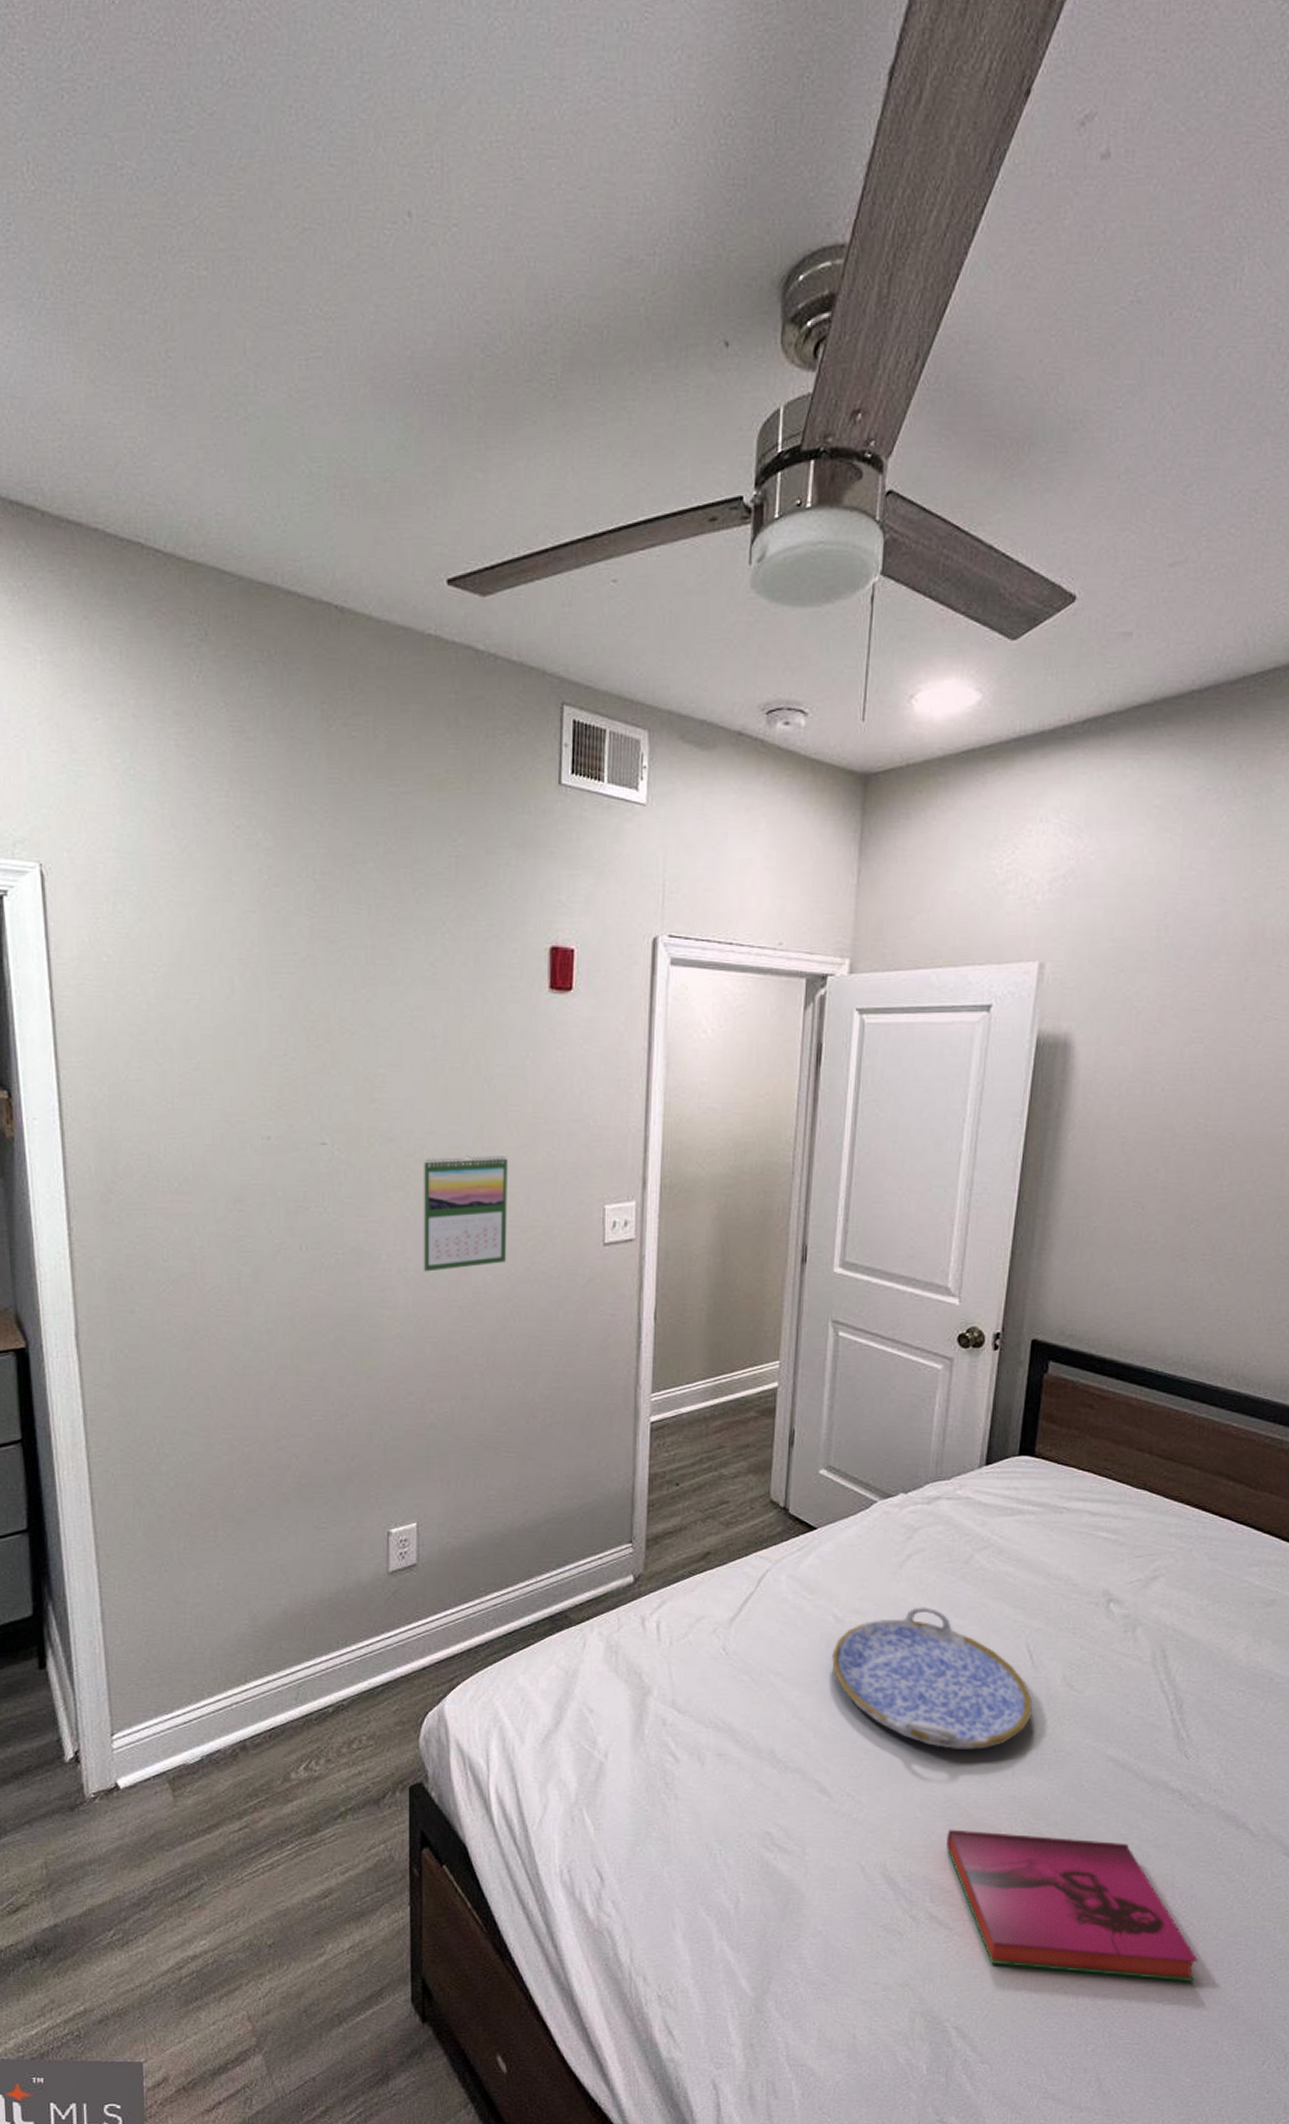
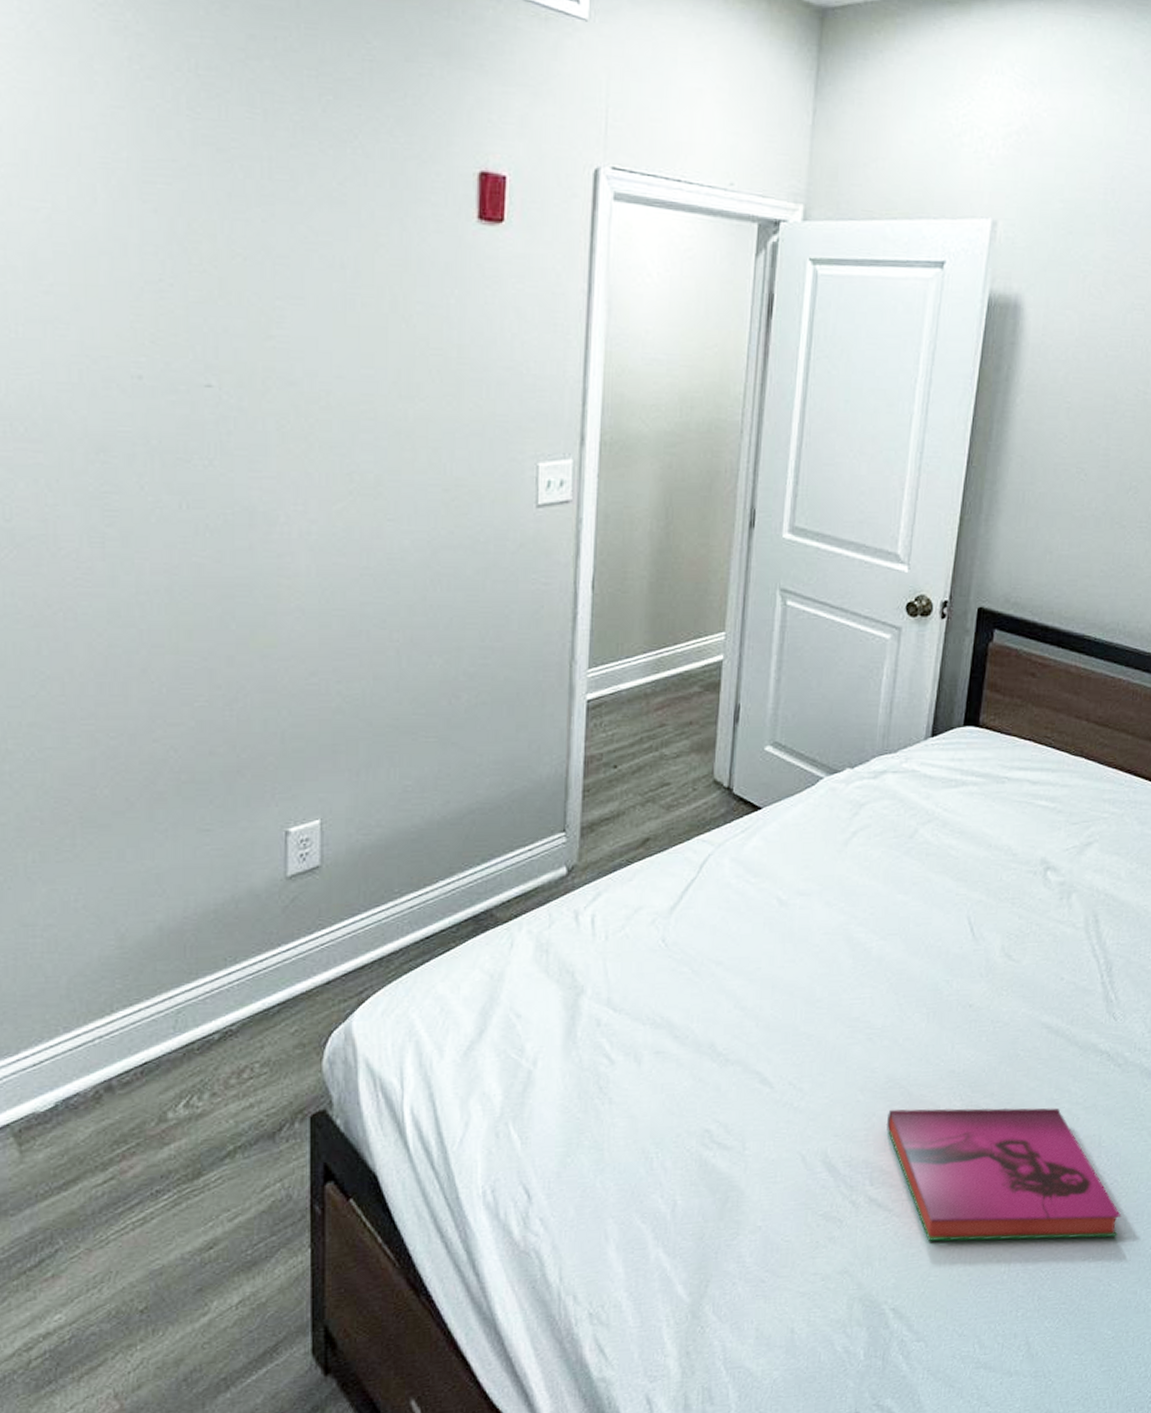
calendar: present [423,1154,508,1272] -> none [329,402,429,535]
serving tray: present [832,1607,1033,1750] -> none [775,884,973,1028]

